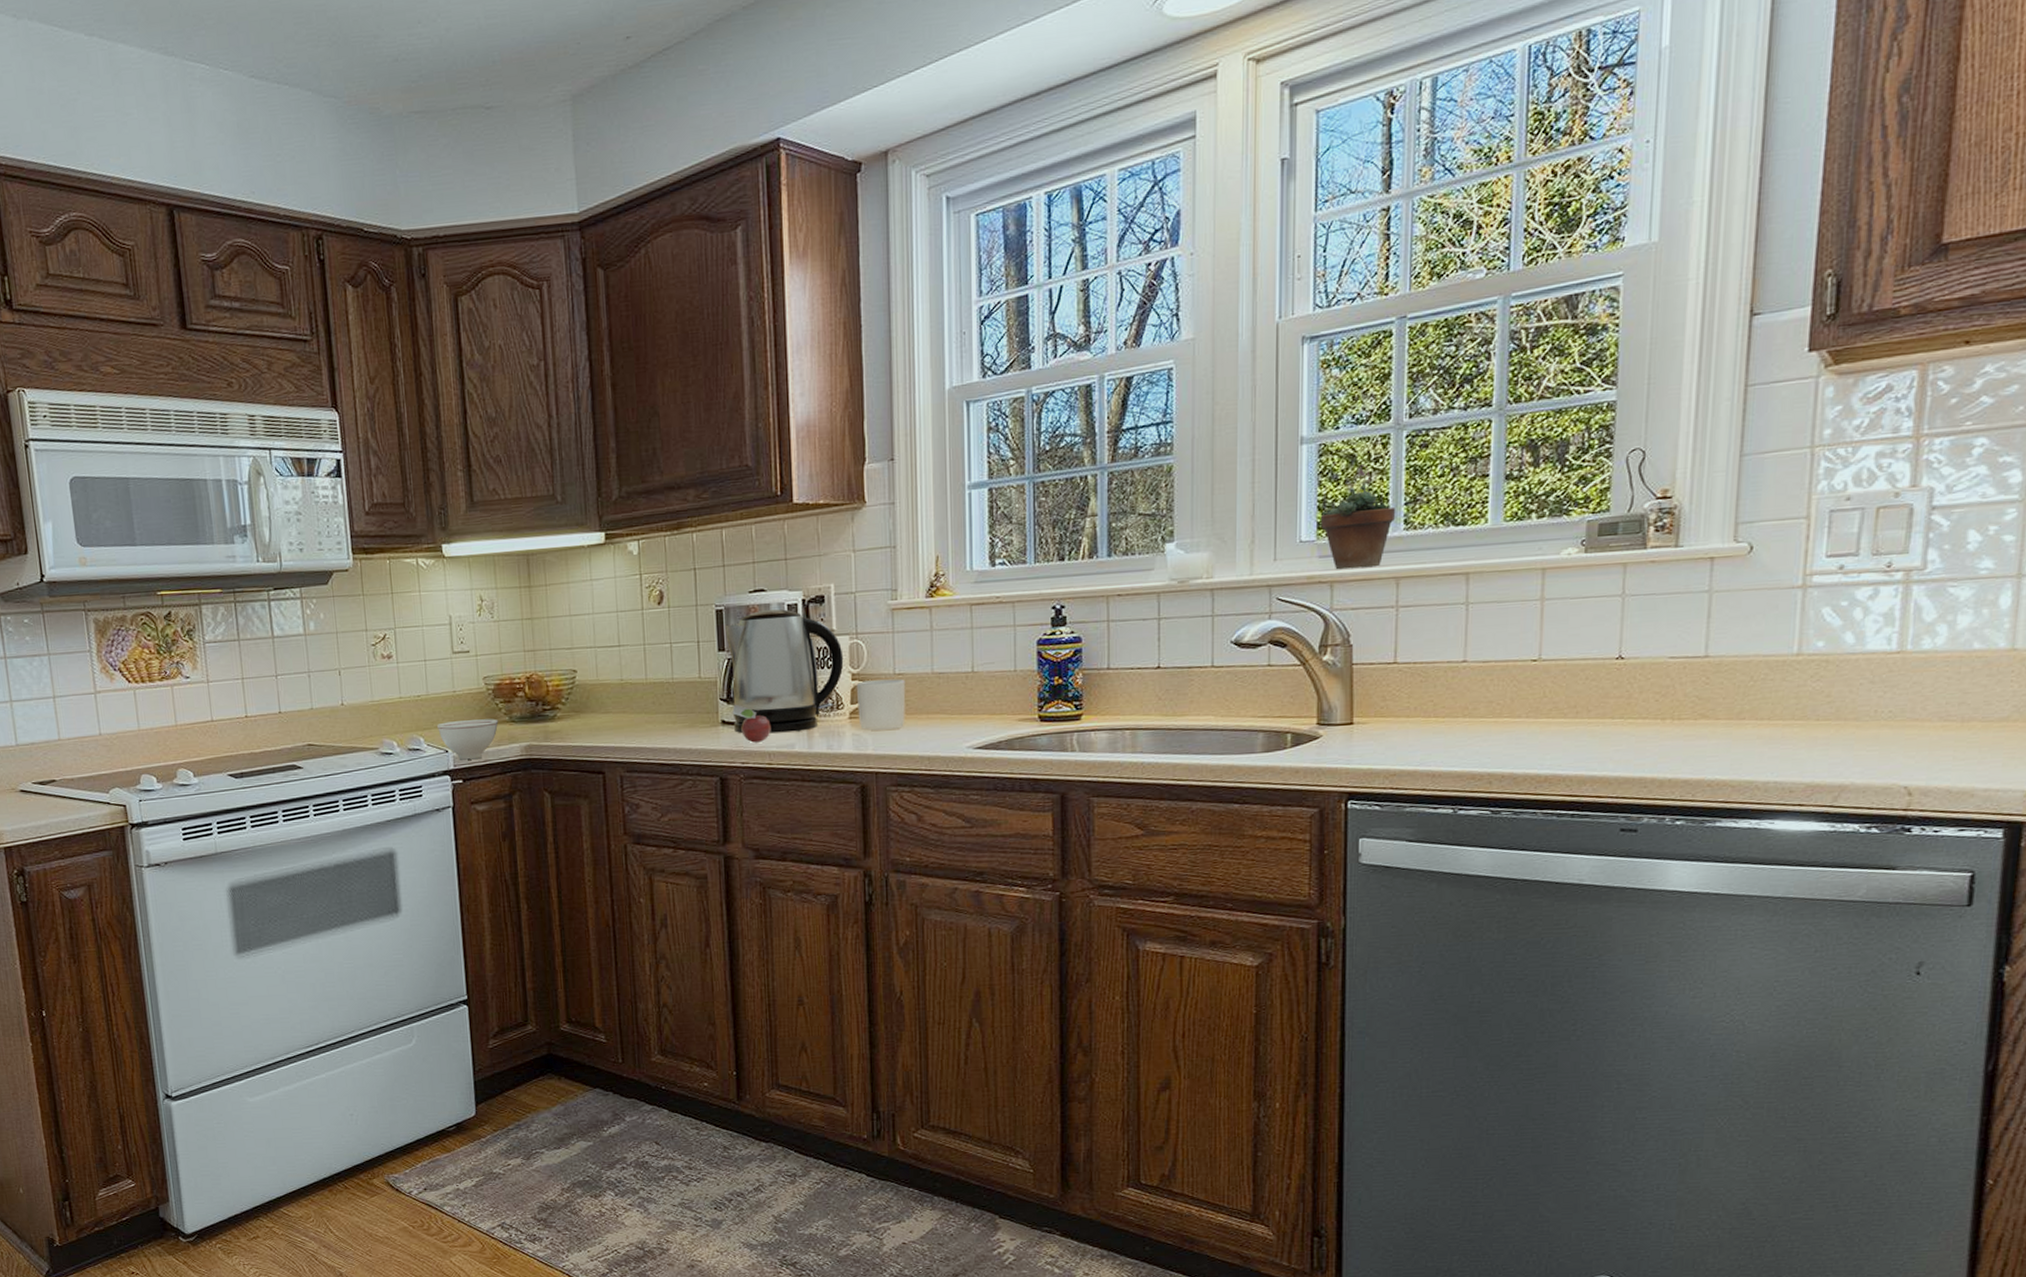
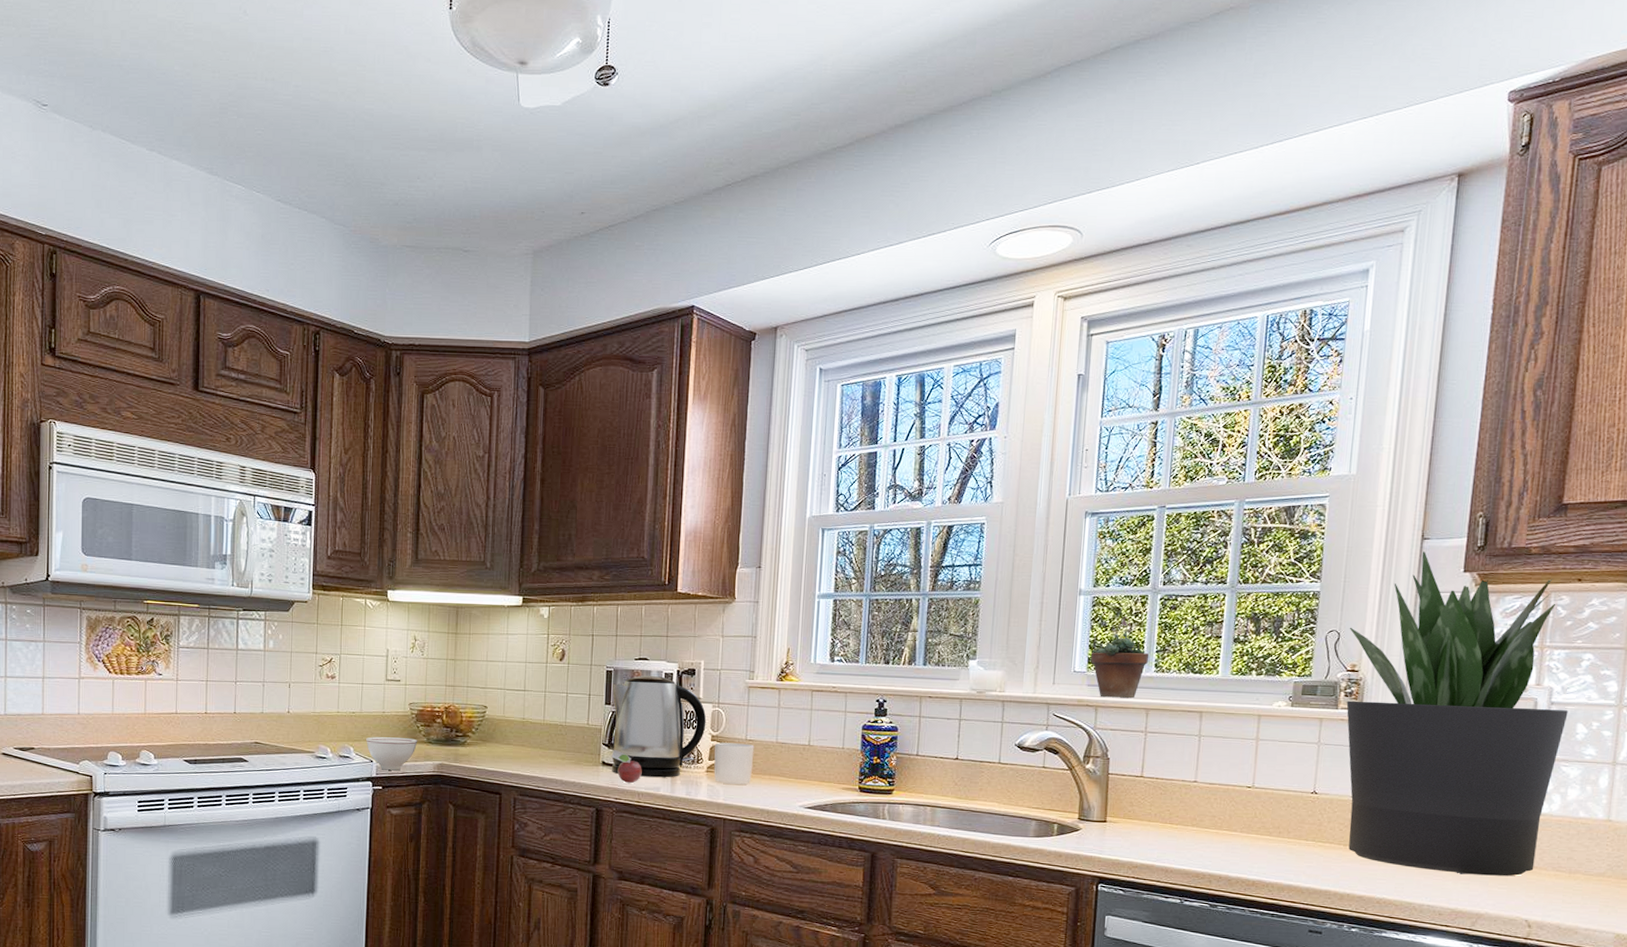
planter: none [1657,331,1956,739] -> present [1346,551,1568,876]

